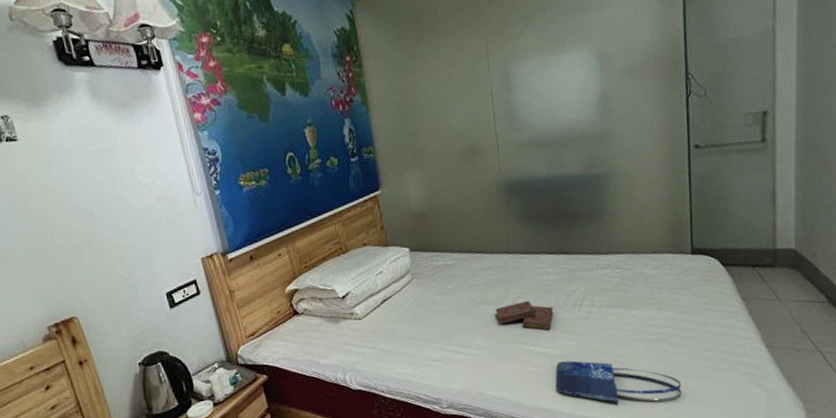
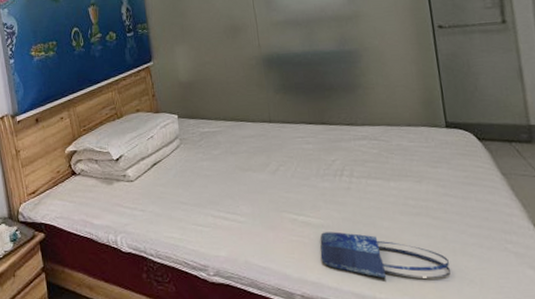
book: present [495,300,554,331] -> none [258,168,315,199]

